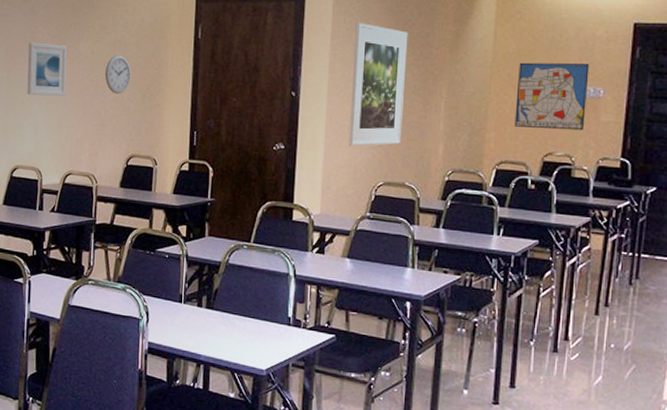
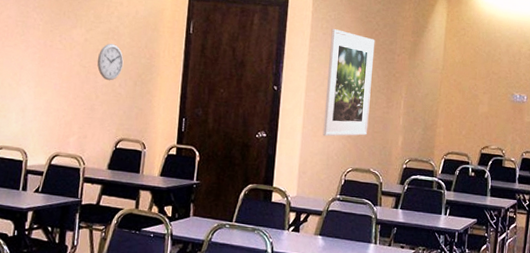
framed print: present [27,42,67,96] -> none [15,26,60,80]
wall art: present [514,62,590,131] -> none [459,70,517,129]

